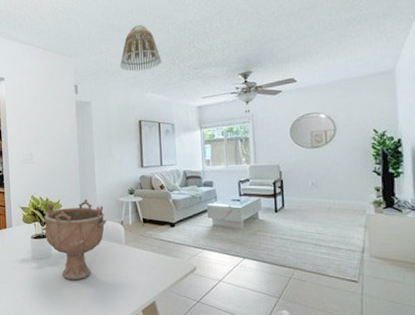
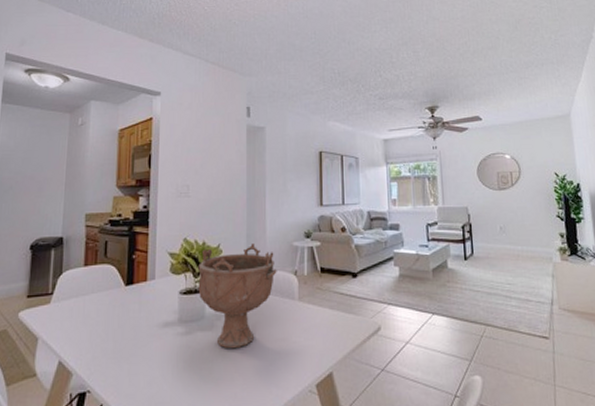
lamp shade: present [120,24,162,72] -> none [300,46,346,97]

